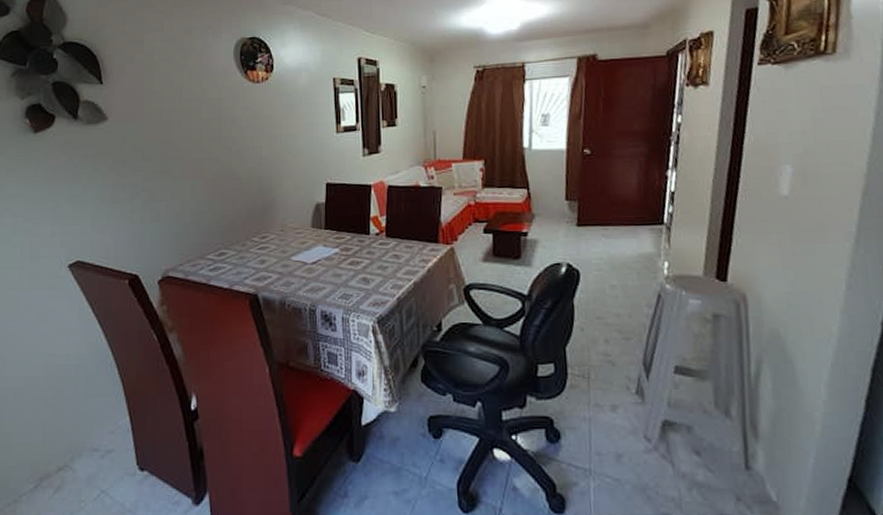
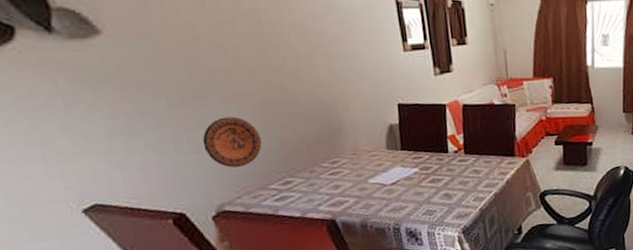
decorative plate: none [162,190,206,236] -> present [202,116,262,168]

